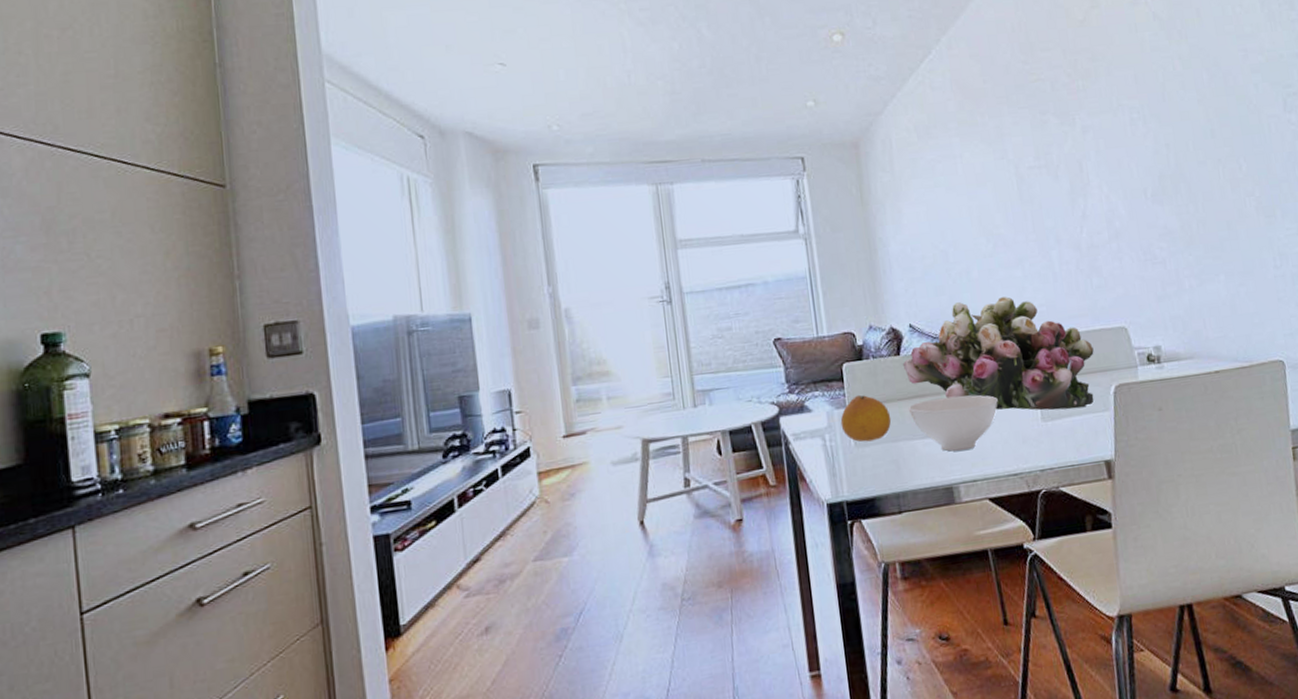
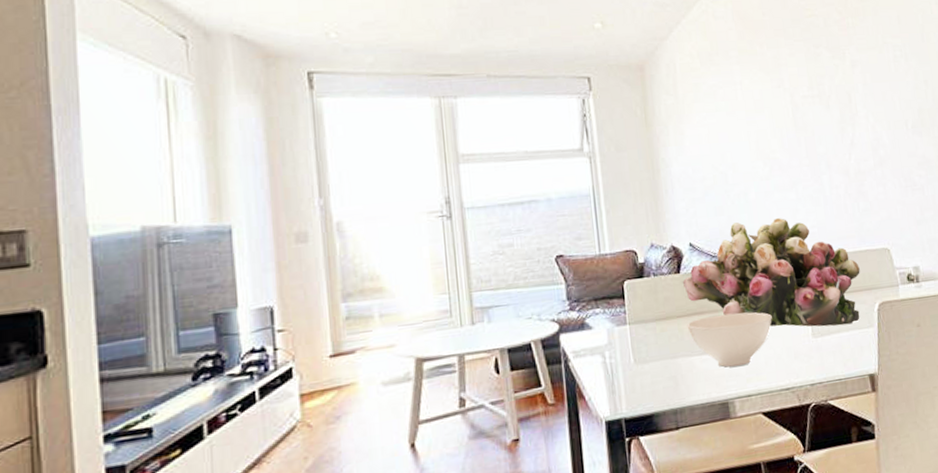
fruit: present [840,394,892,442] -> none [620,312,671,359]

